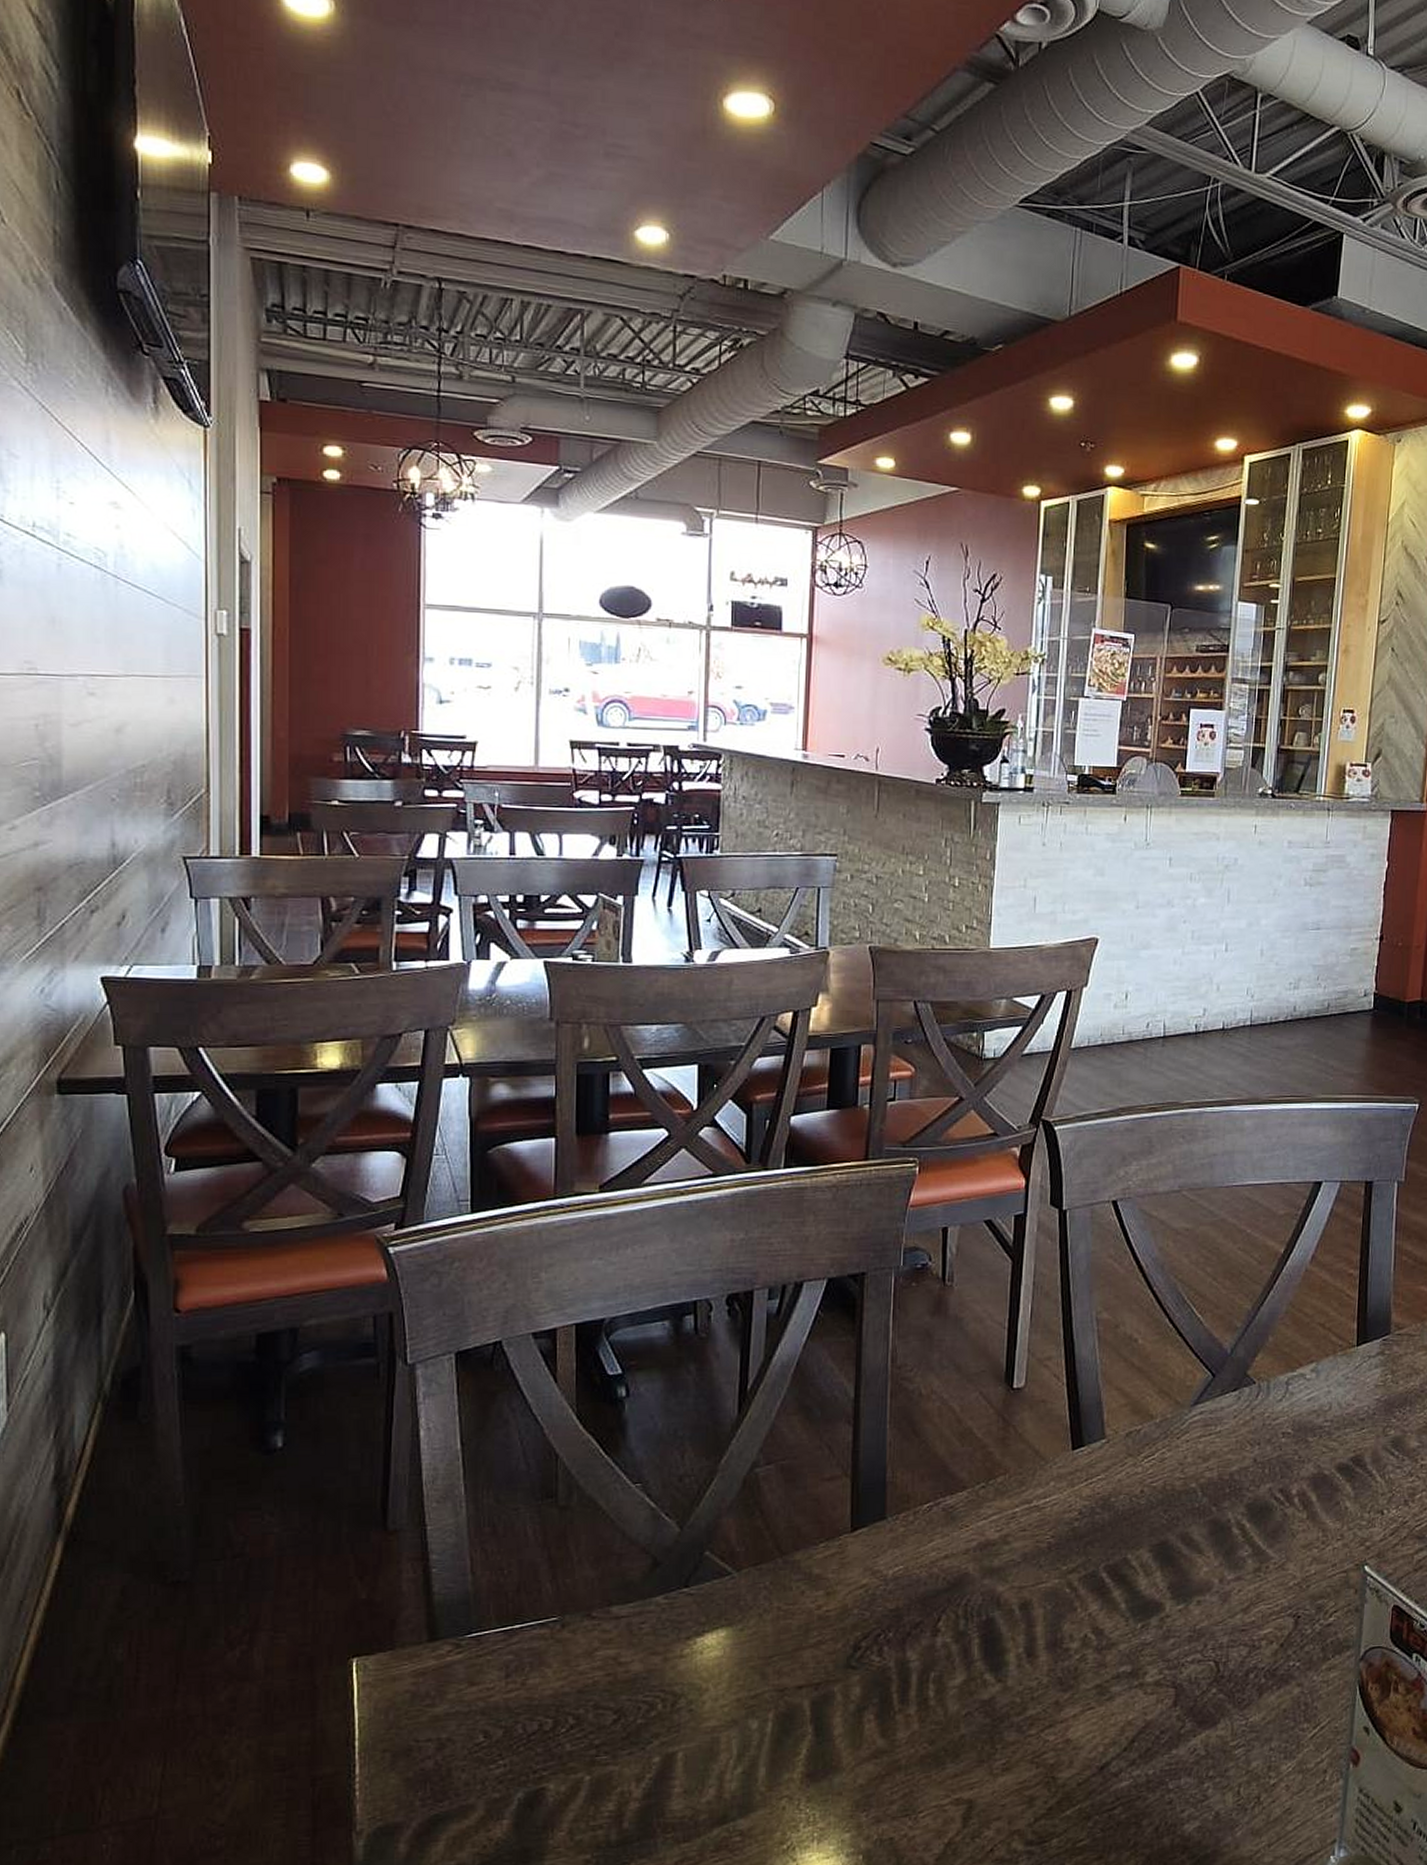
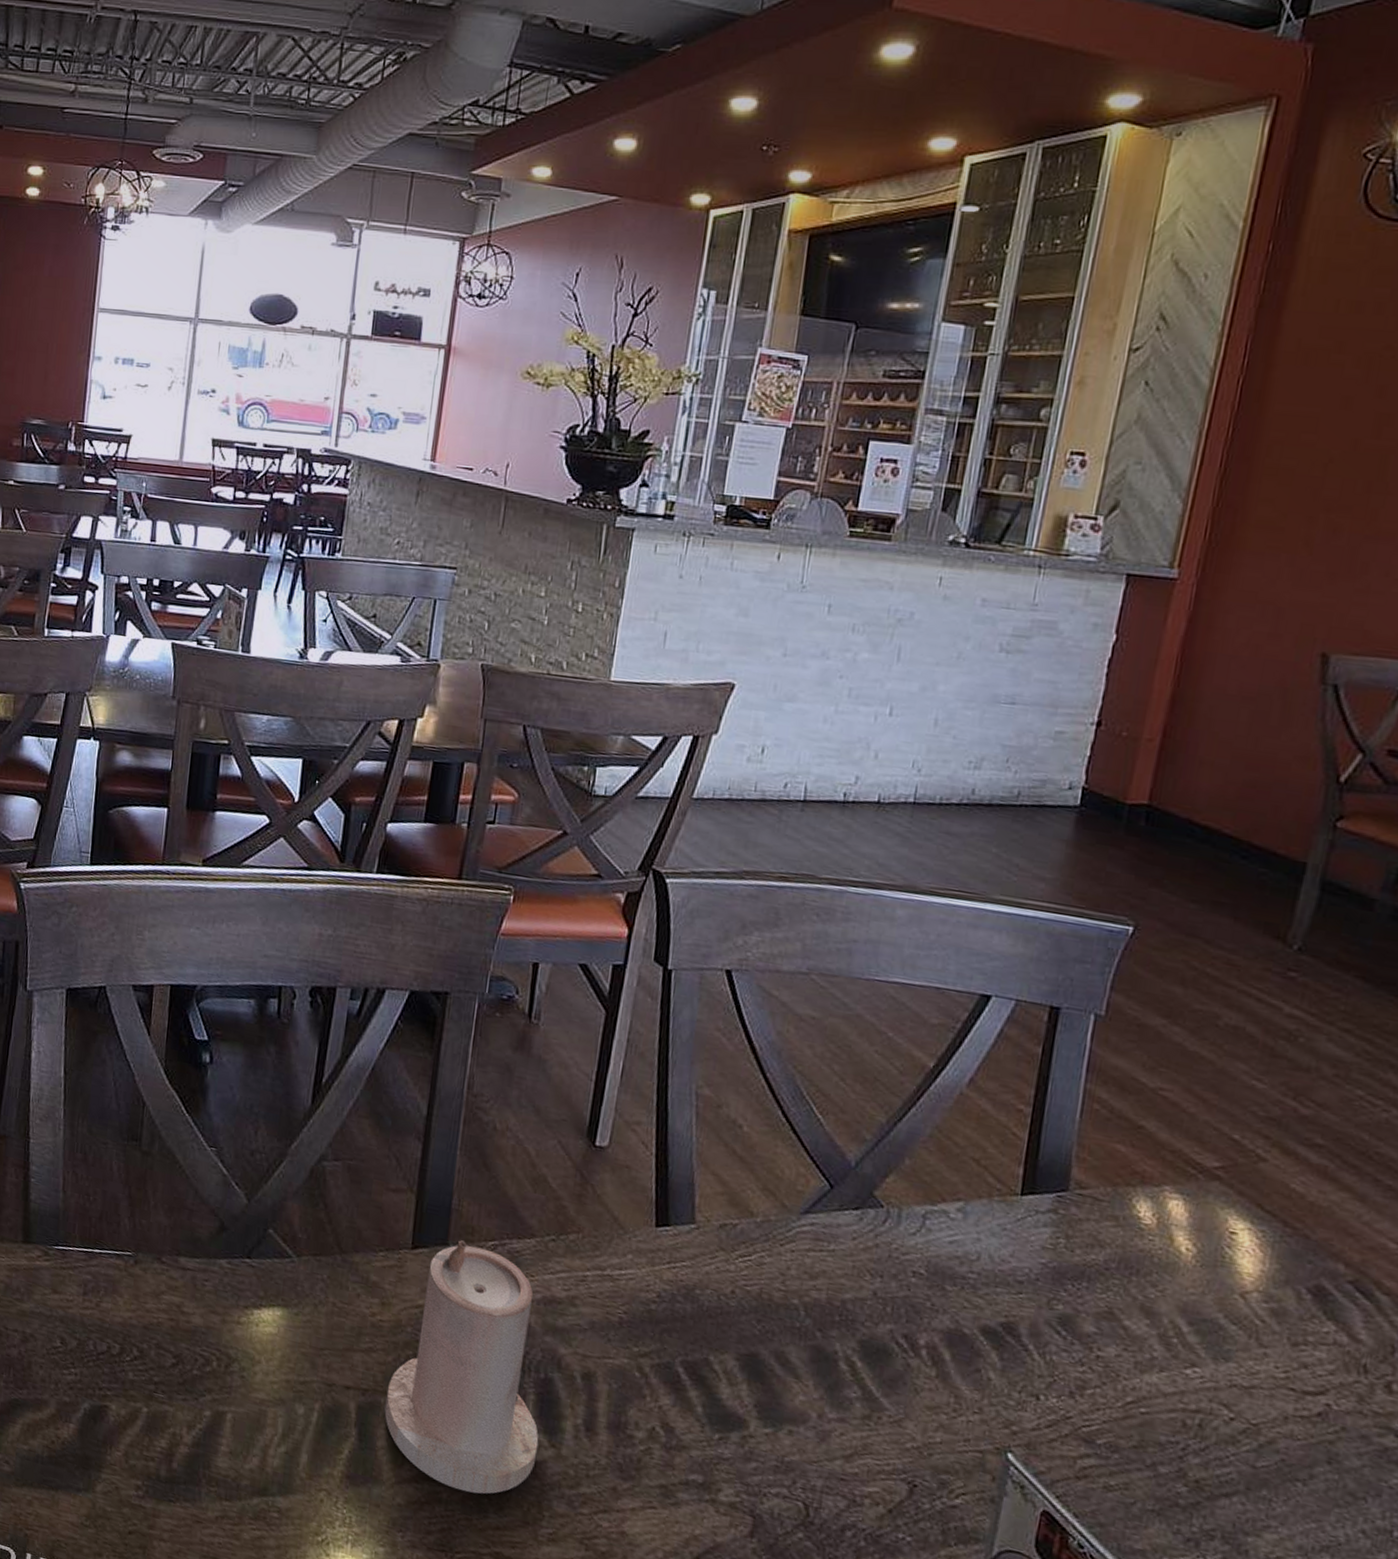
candle: none [838,1510,986,1752] -> present [384,1240,539,1494]

